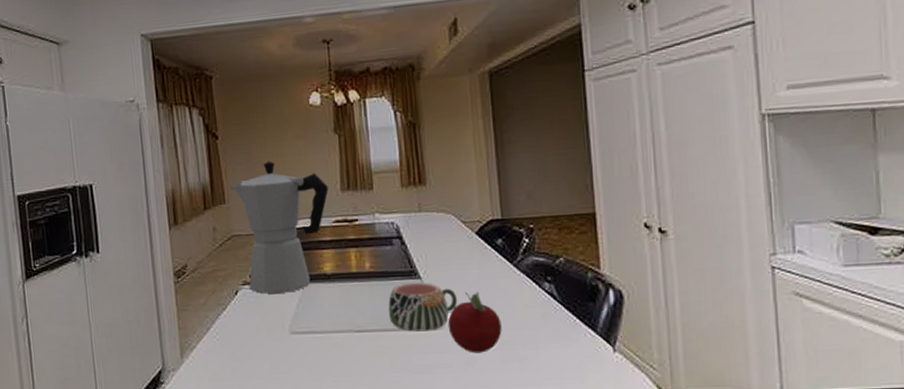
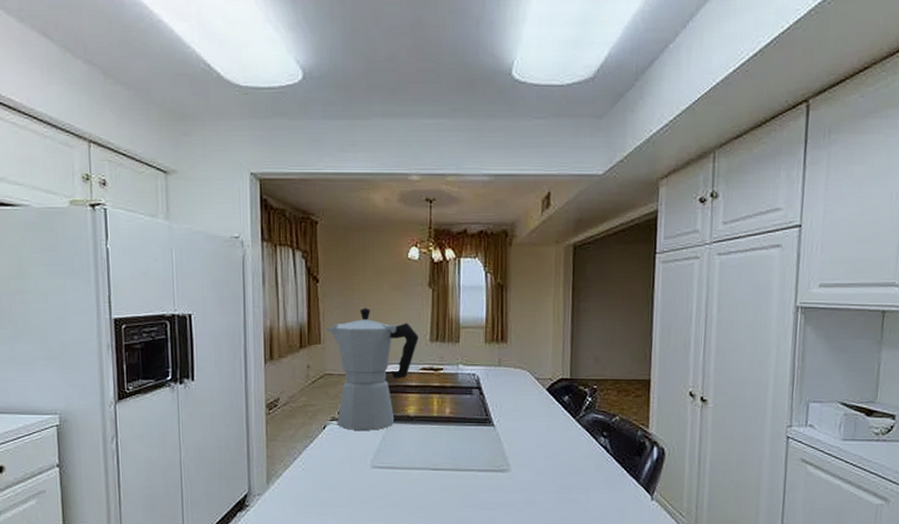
mug: present [388,282,458,332] -> none [463,429,525,473]
fruit: present [447,292,502,353] -> none [513,441,560,495]

